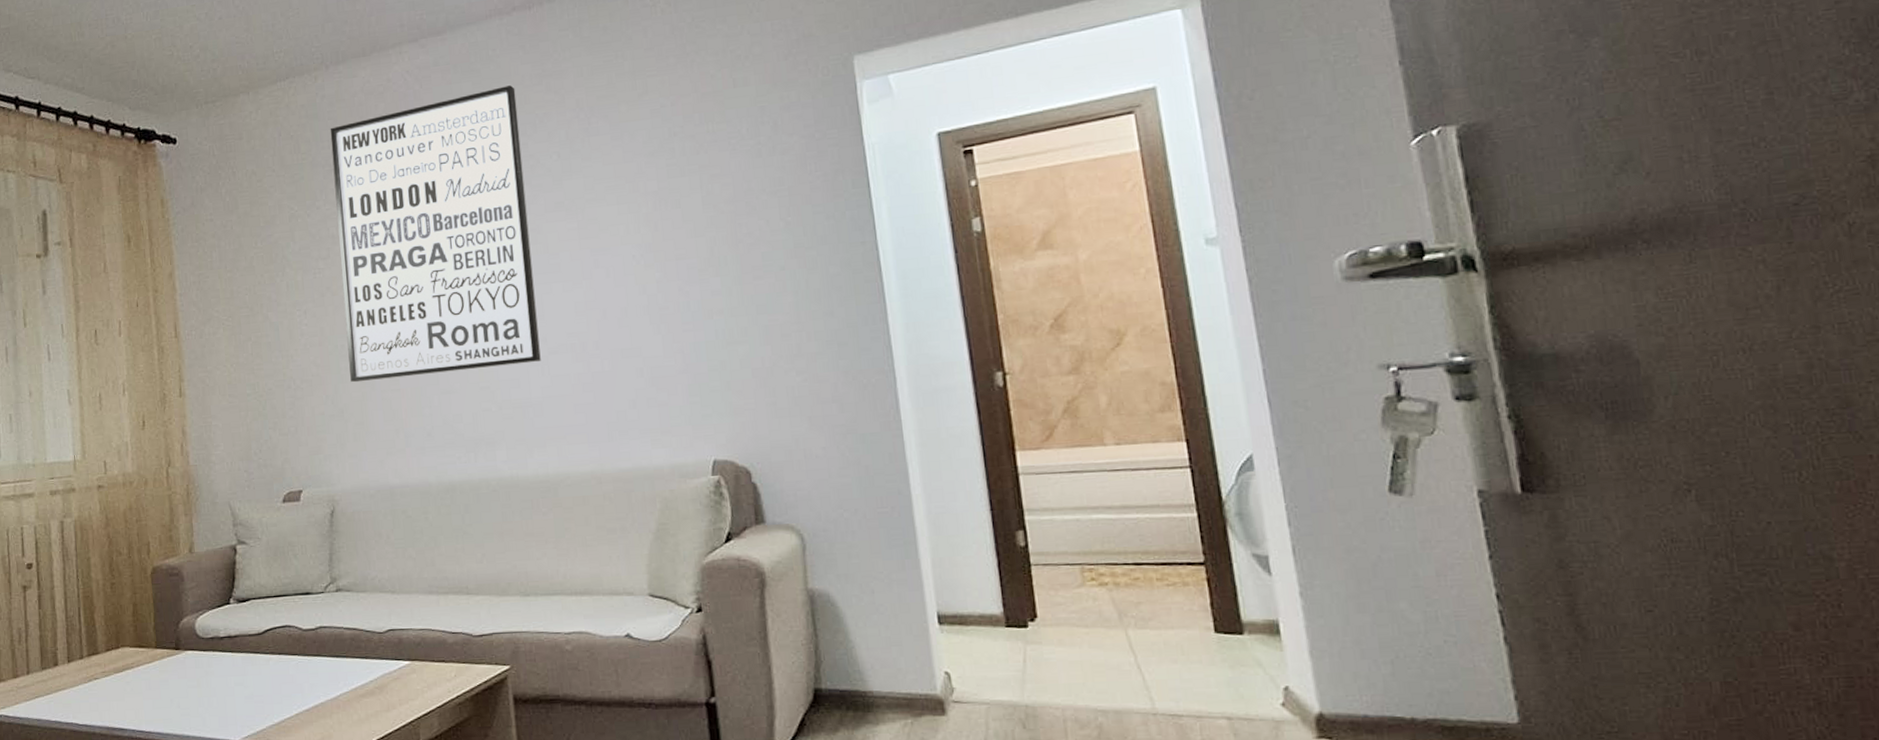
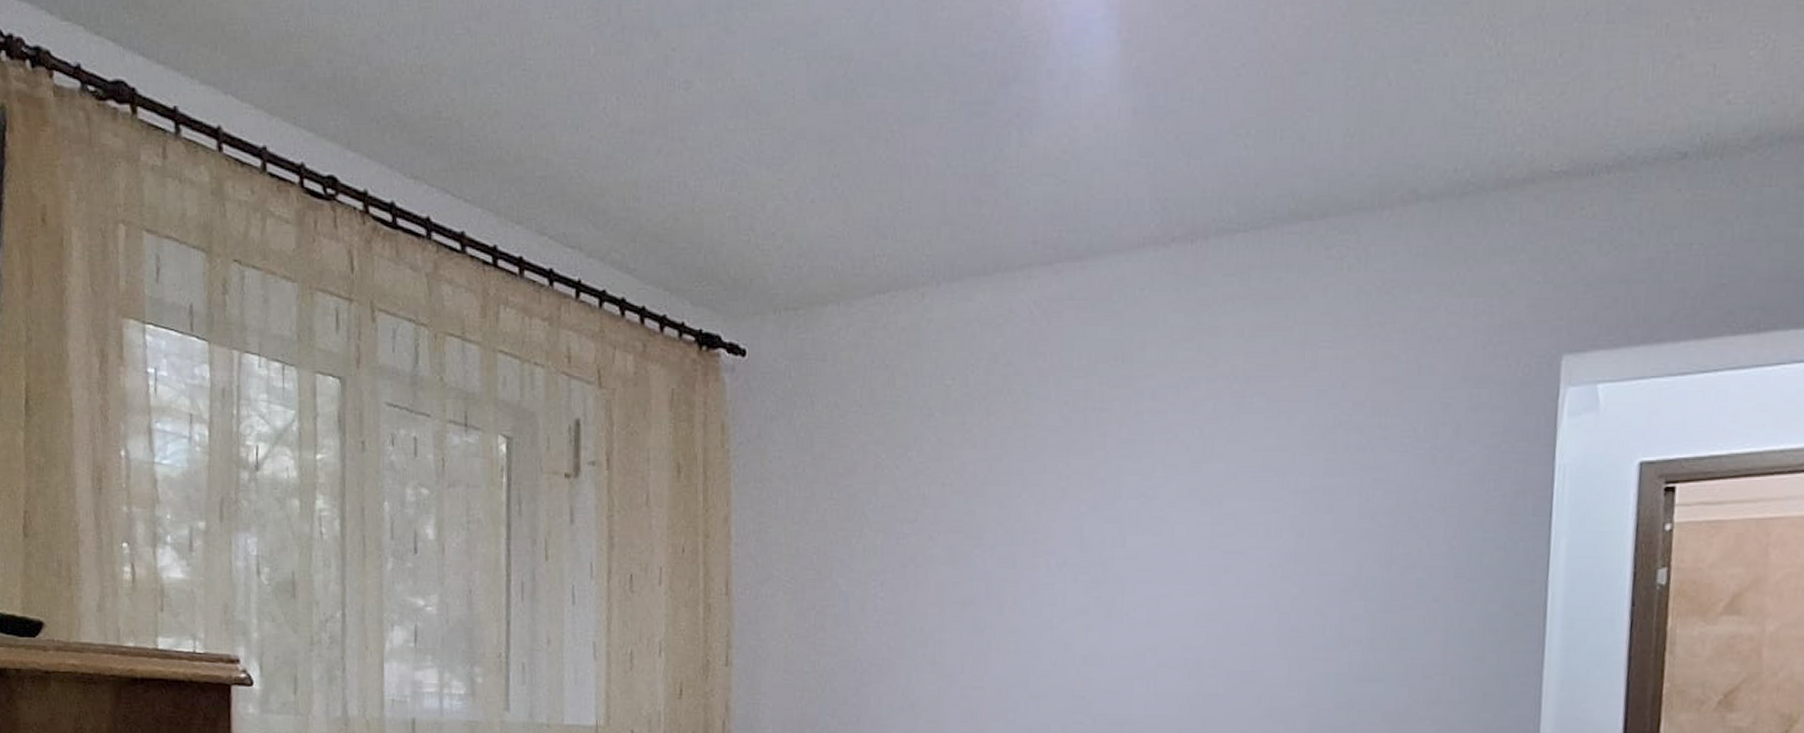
wall art: present [330,84,541,383] -> none [927,335,1161,675]

